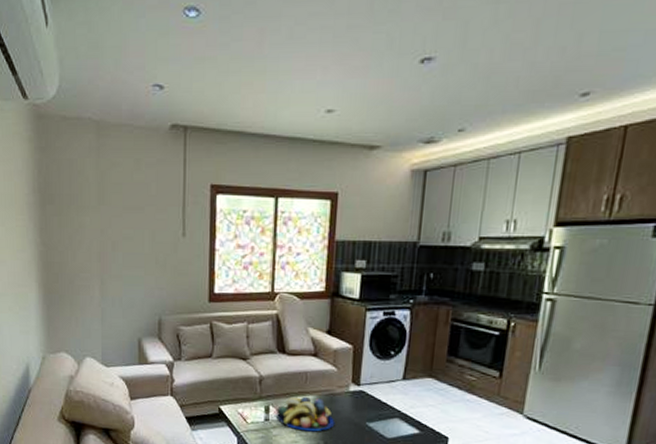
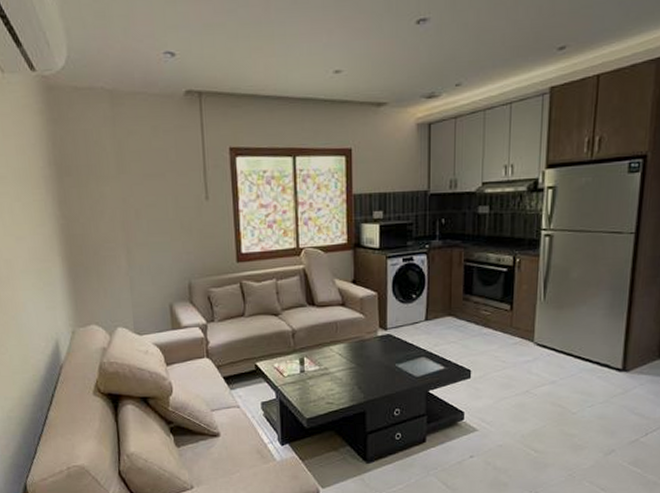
fruit bowl: present [275,396,335,432] -> none [310,345,367,379]

